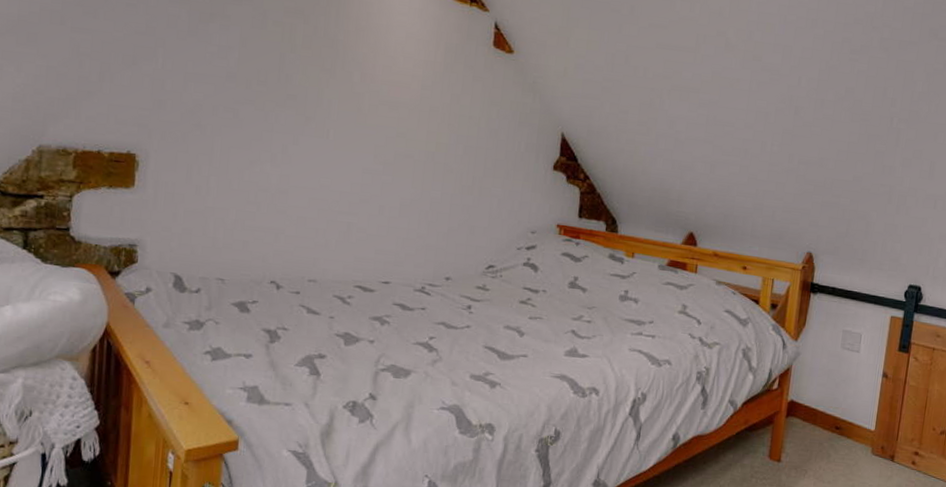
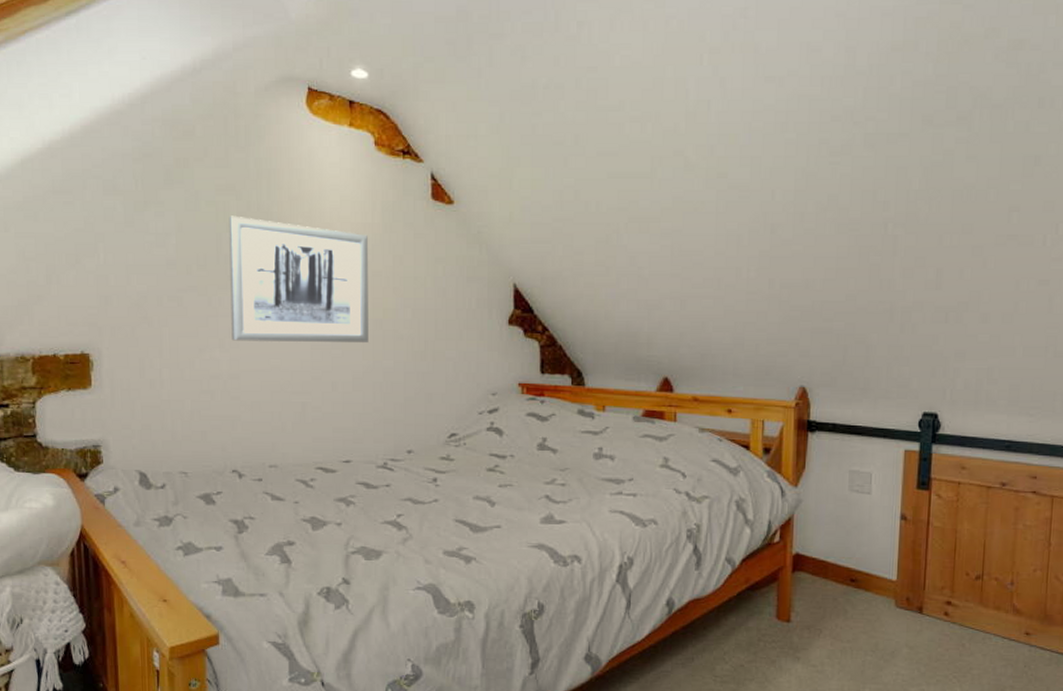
wall art: none [284,38,429,173] -> present [229,215,369,344]

